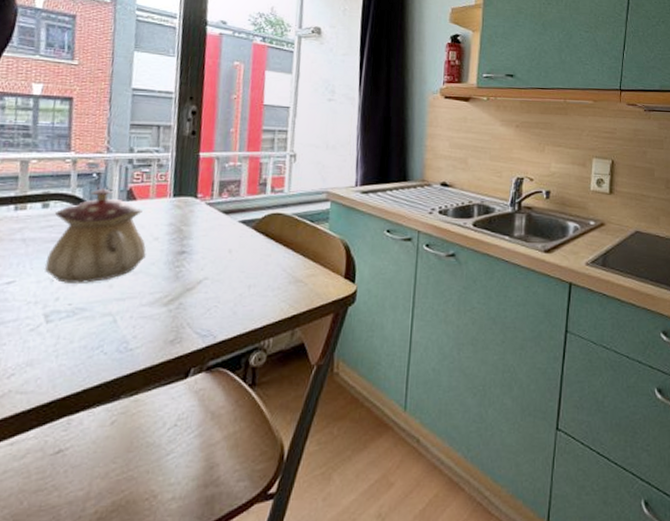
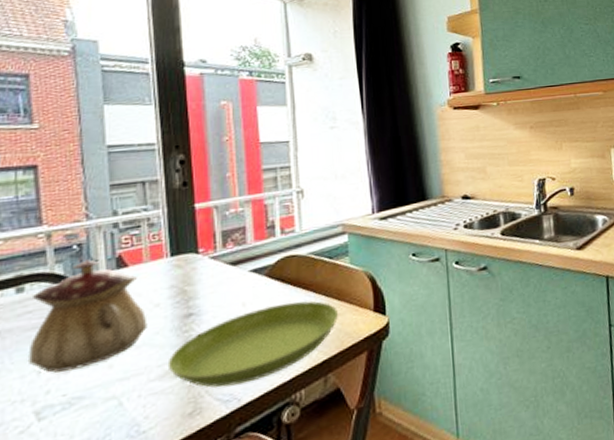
saucer: none [158,256,313,323] -> present [167,301,339,388]

